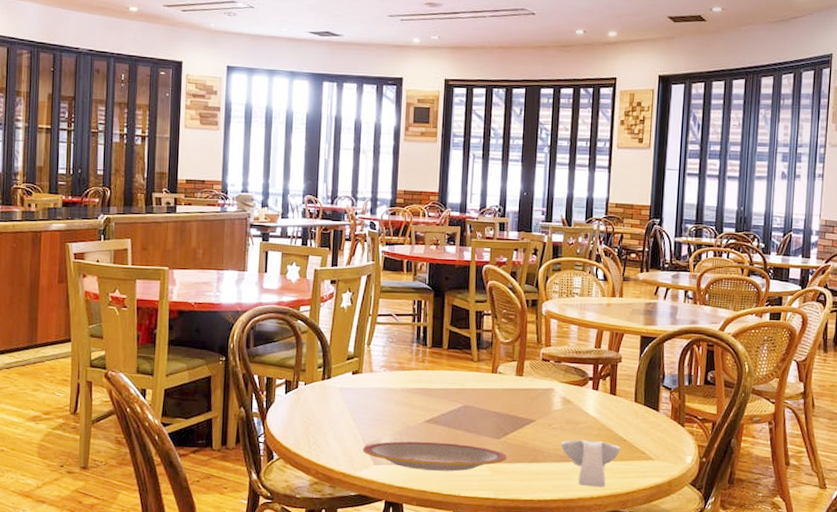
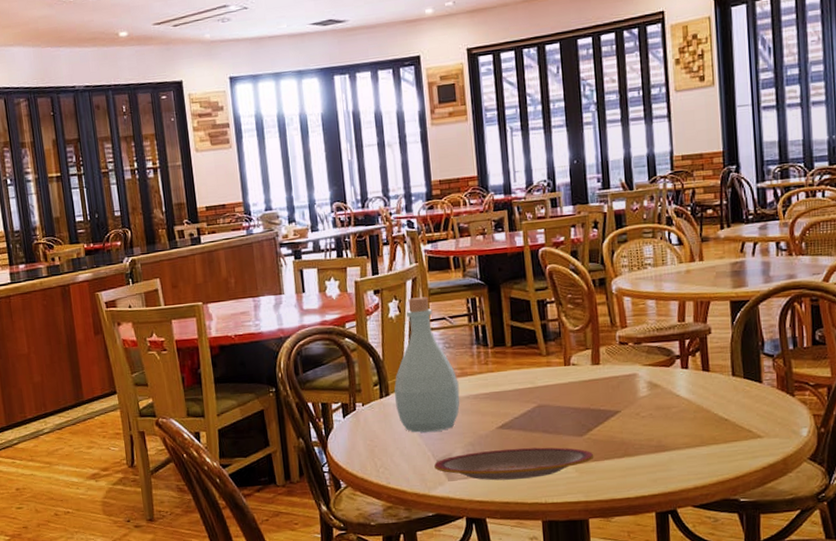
bottle: none [336,292,396,418] -> present [394,296,460,433]
spoon rest: present [560,439,620,488] -> none [652,424,722,476]

